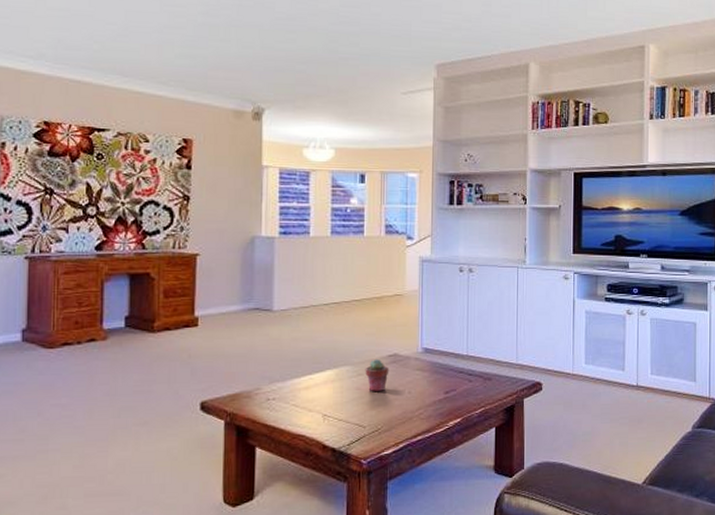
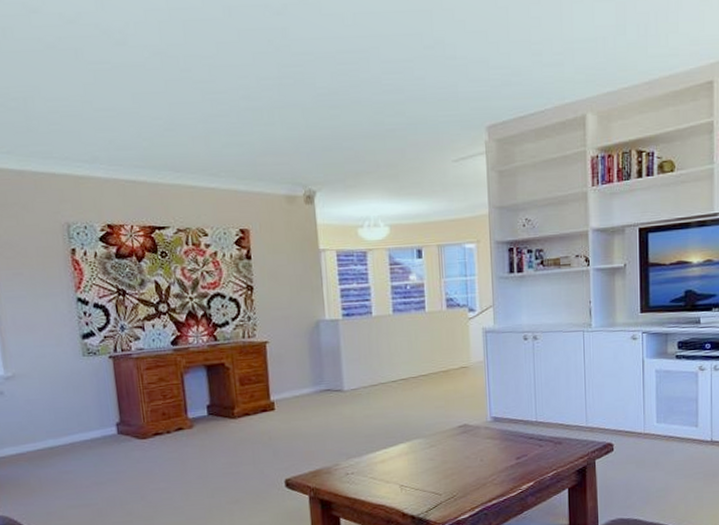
potted succulent: present [365,360,389,392] -> none [437,431,461,462]

